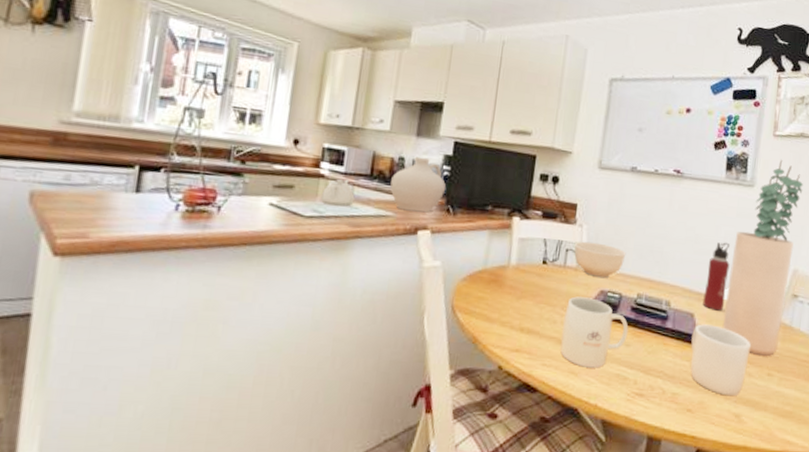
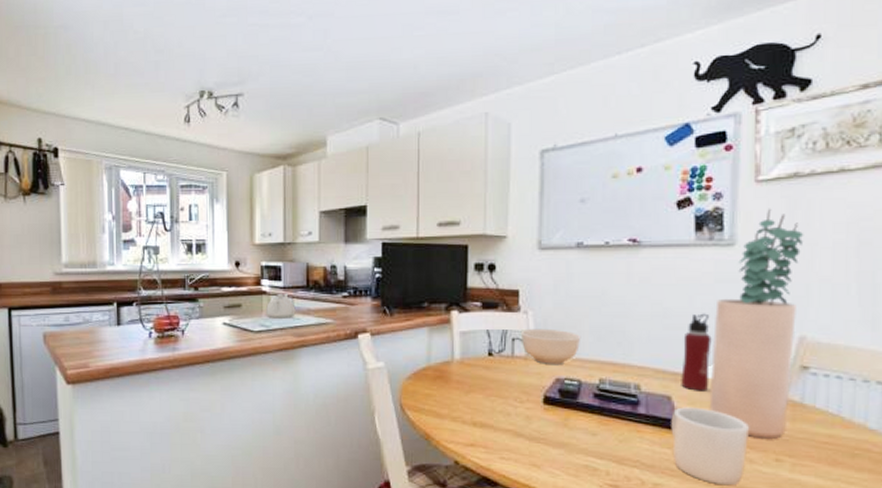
ceramic jug: present [390,156,446,213] -> none [327,262,380,316]
mug: present [560,296,629,368] -> none [517,387,593,460]

